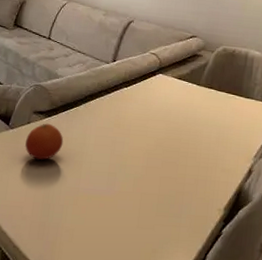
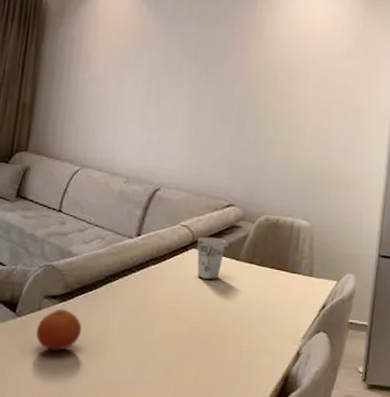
cup: none [163,63,189,102] -> present [197,236,226,280]

